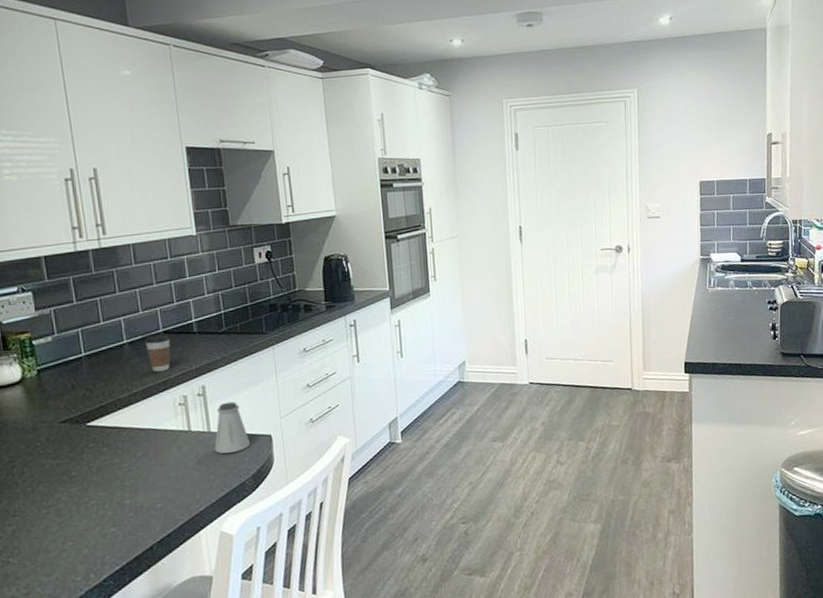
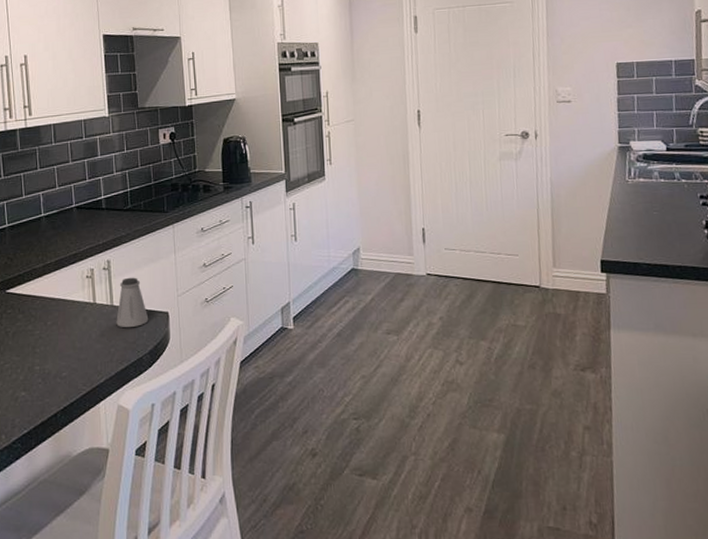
coffee cup: present [145,333,171,372] -> none [60,209,81,245]

